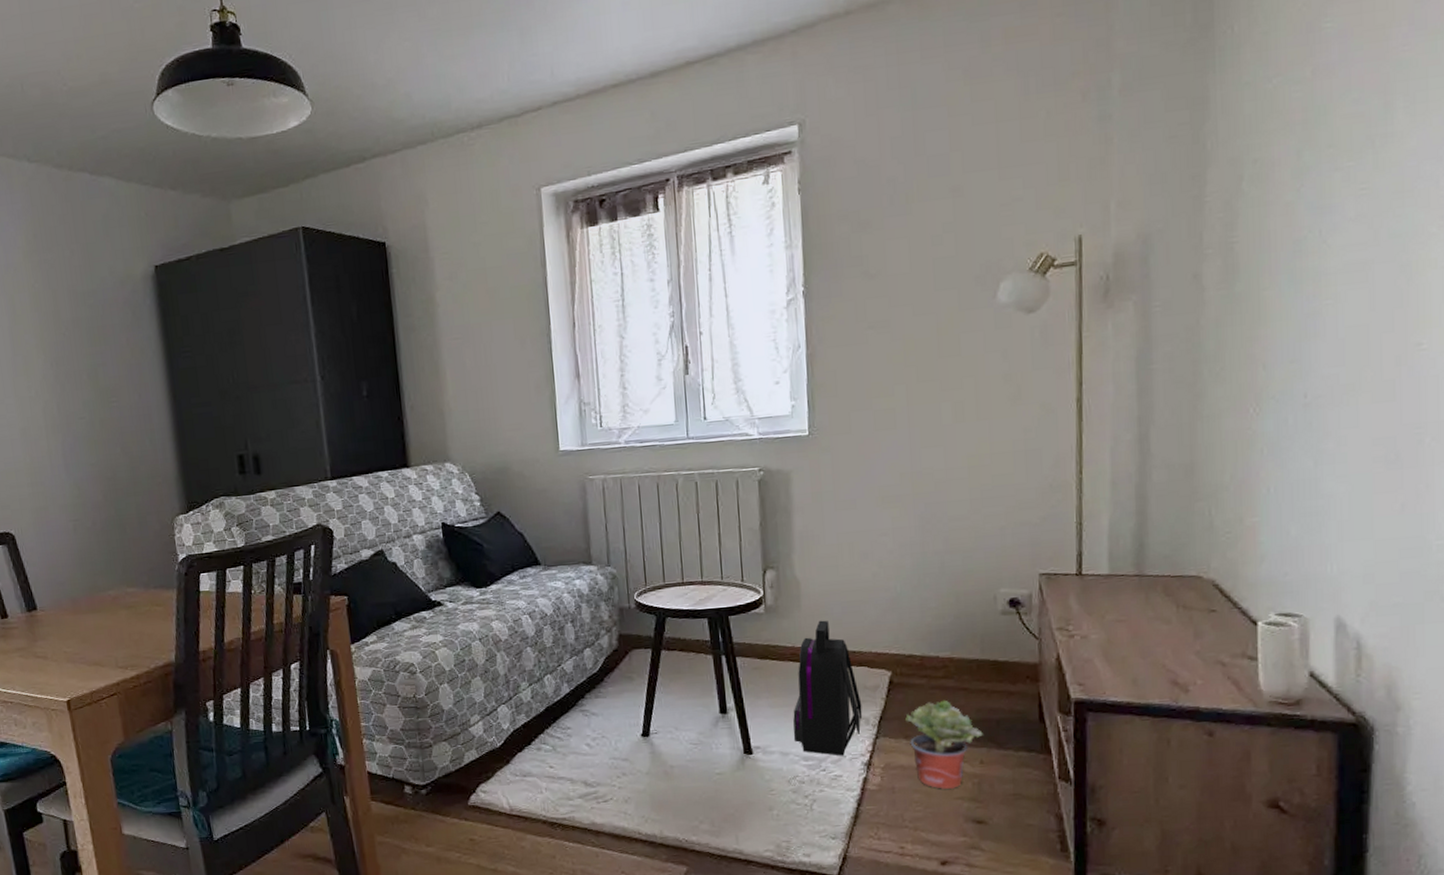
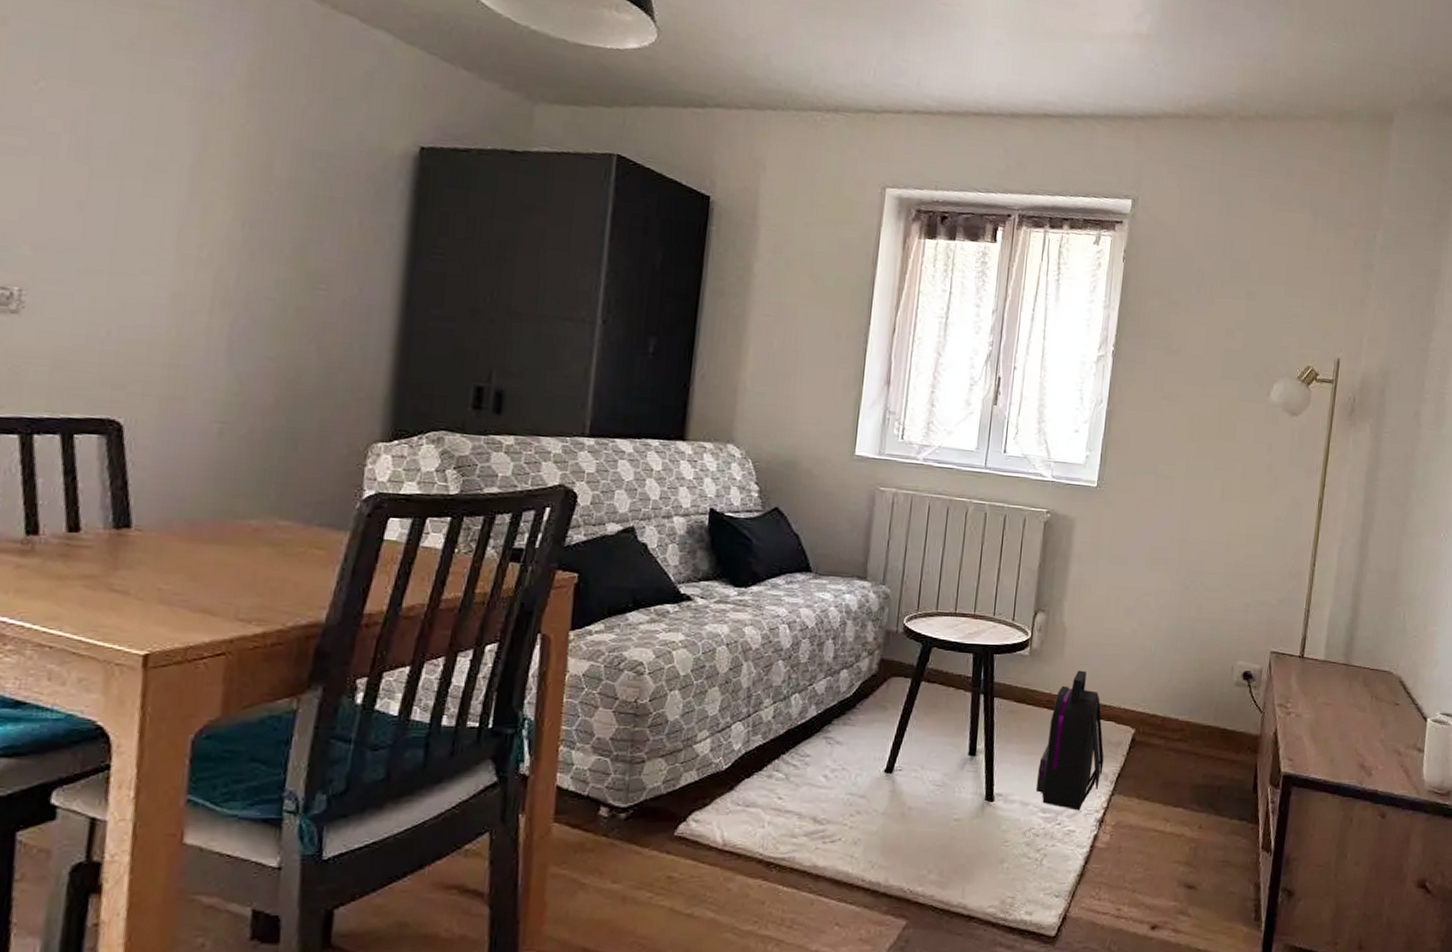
potted plant: present [905,700,983,790] -> none [1140,762,1205,853]

